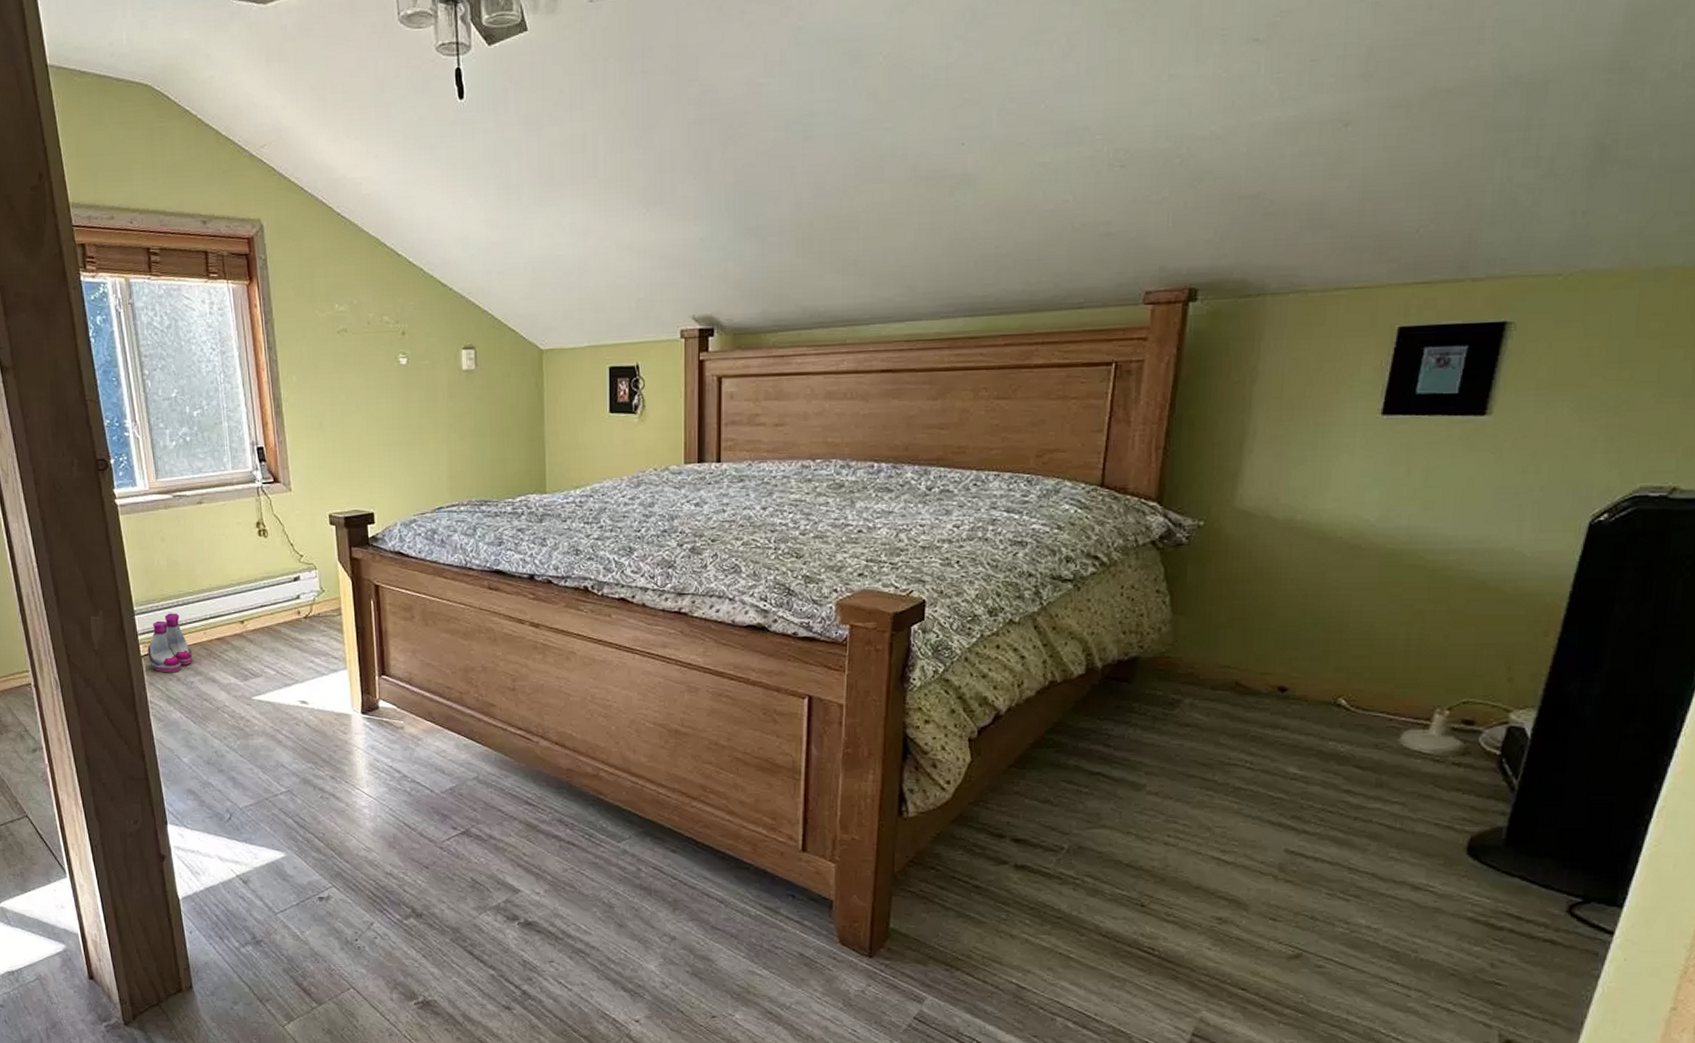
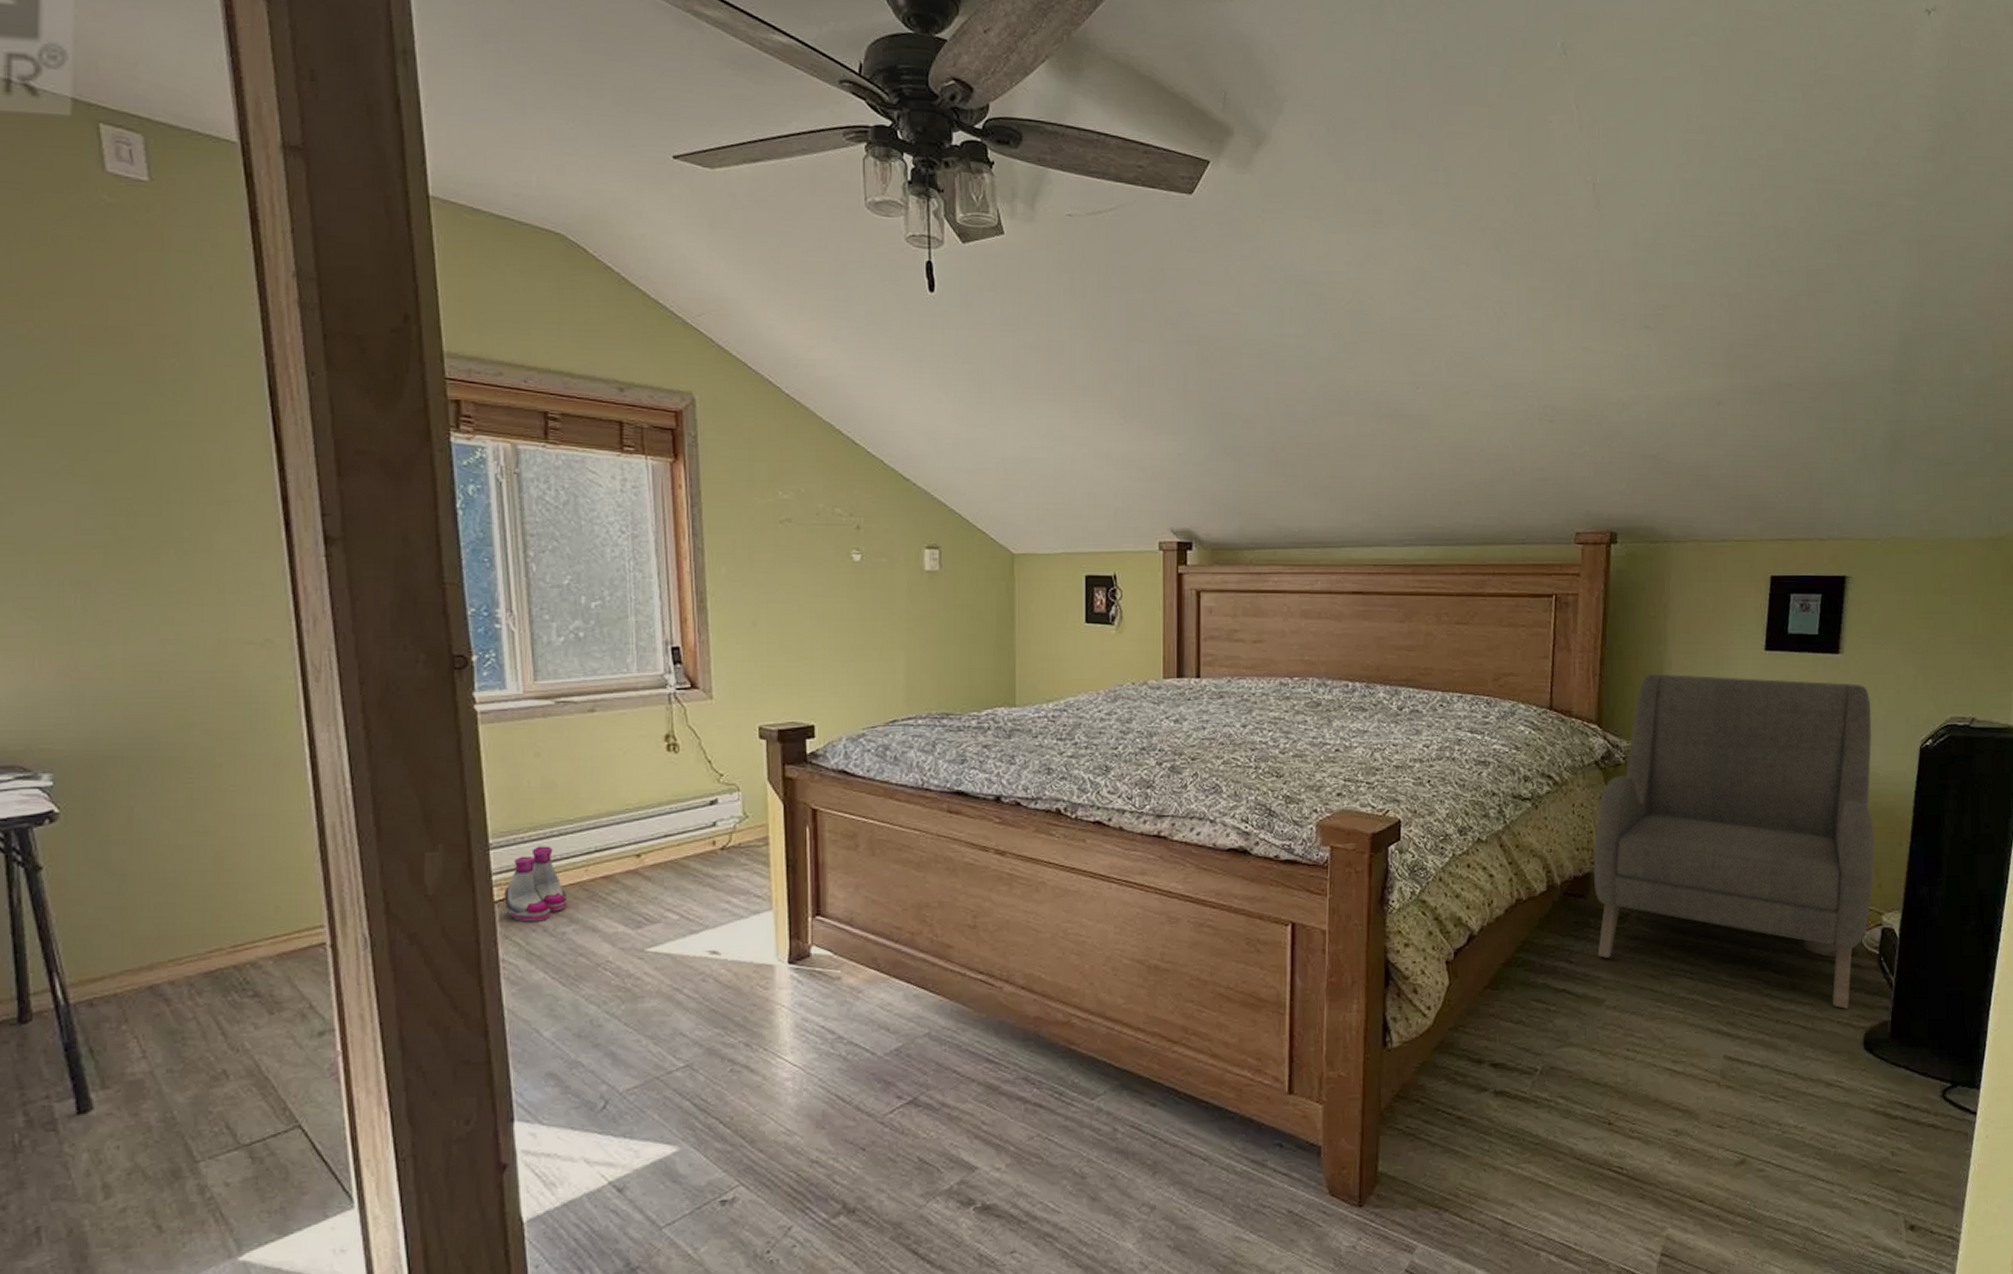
armchair: none [1140,444,1524,811] -> present [1593,673,1875,1009]

